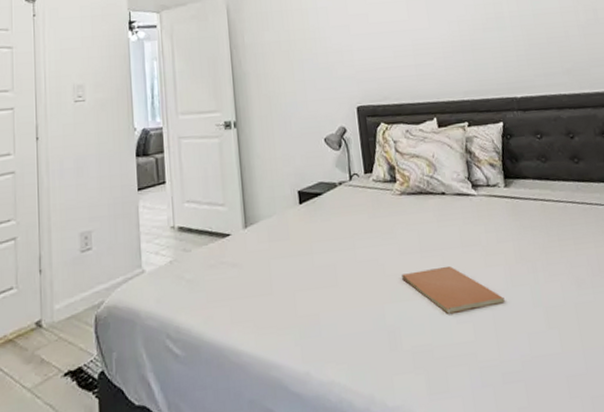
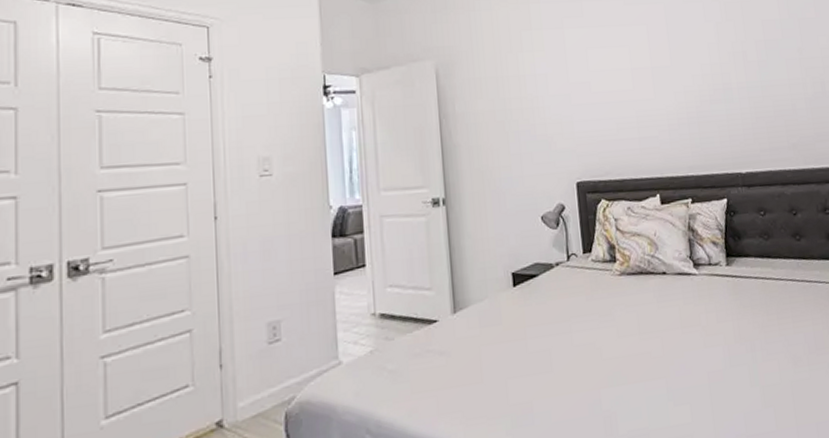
book: present [402,266,505,315] -> none [619,348,723,398]

